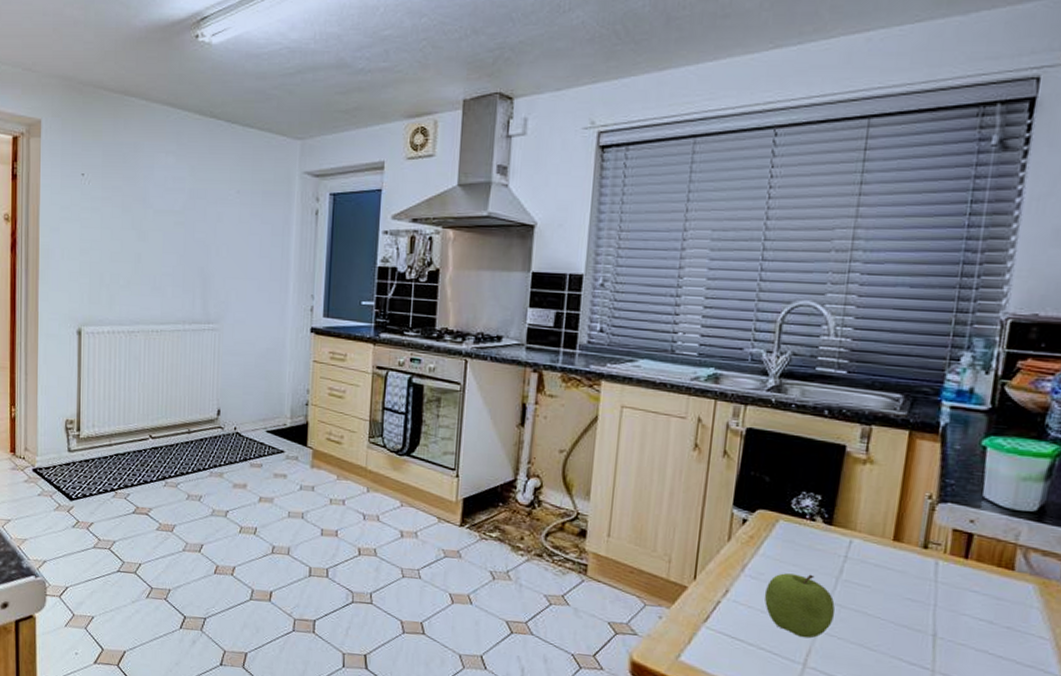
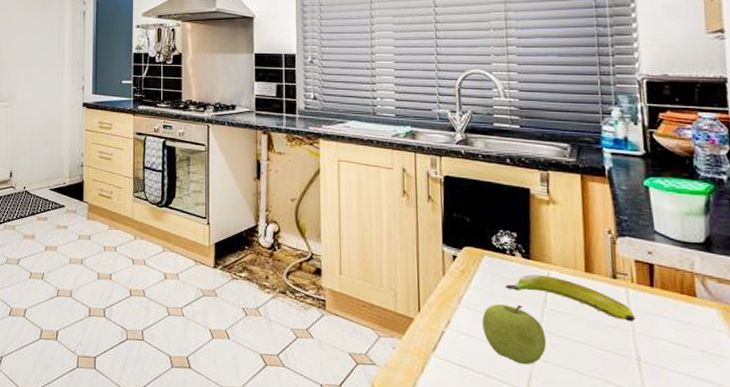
banana: none [798,542,941,596] -> present [506,274,636,322]

